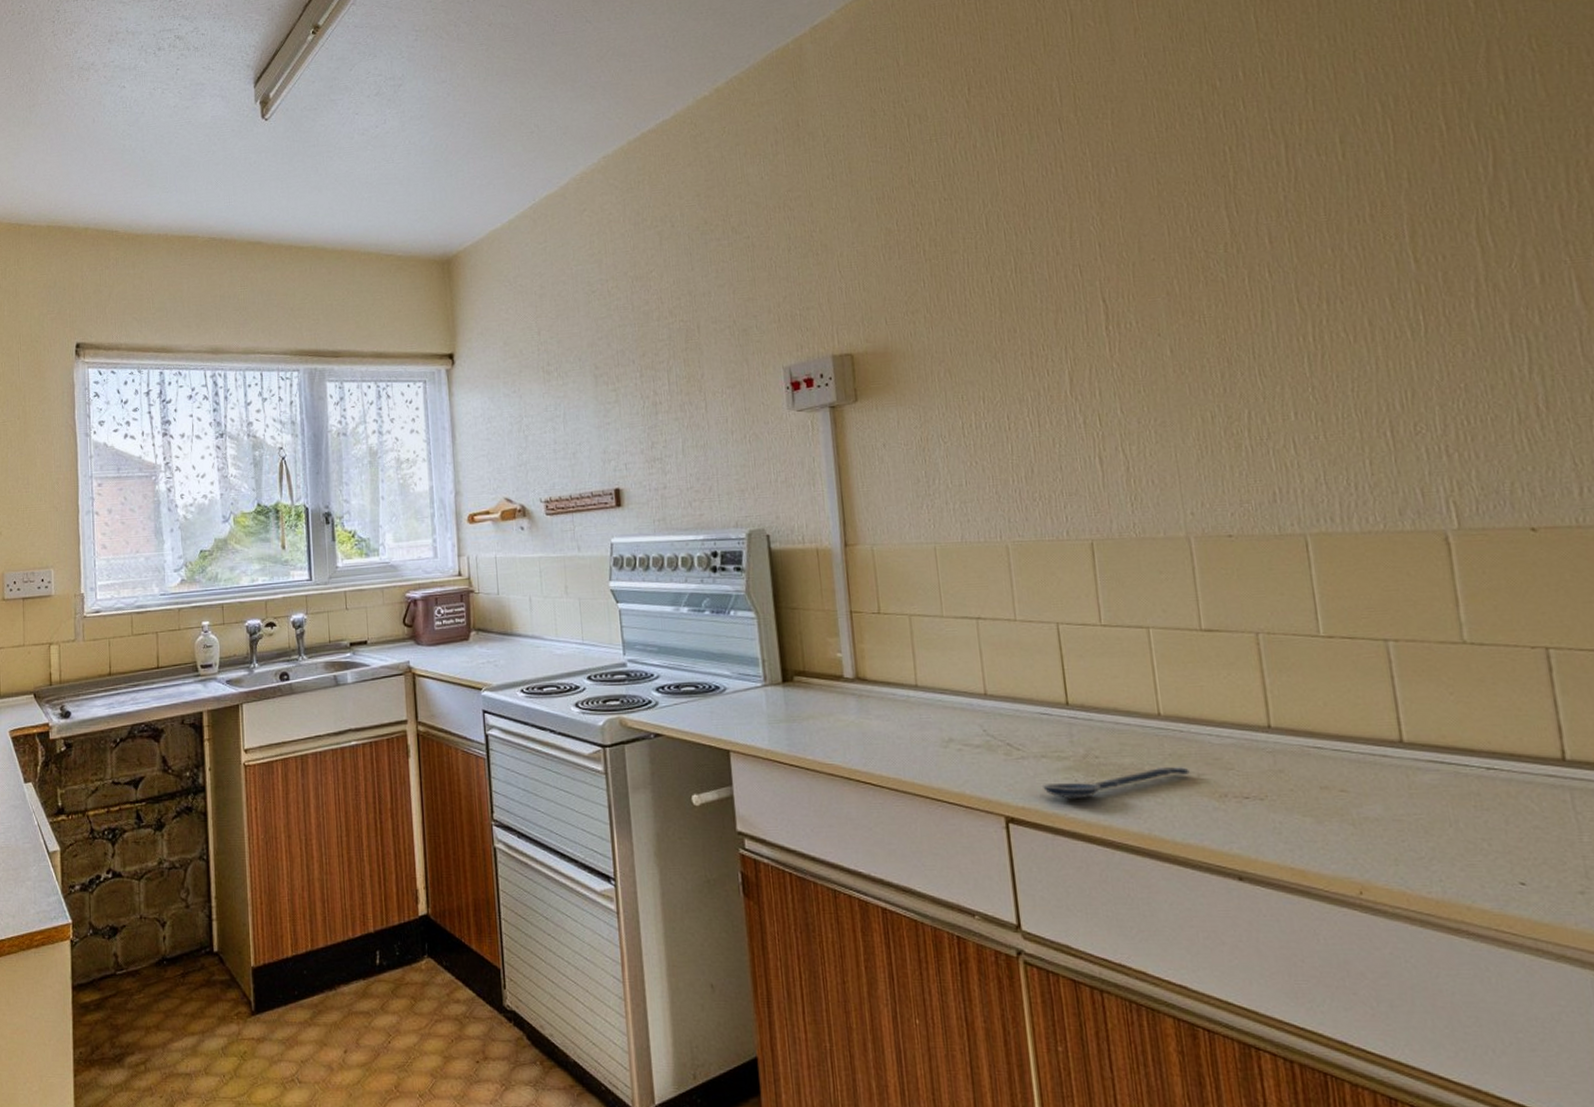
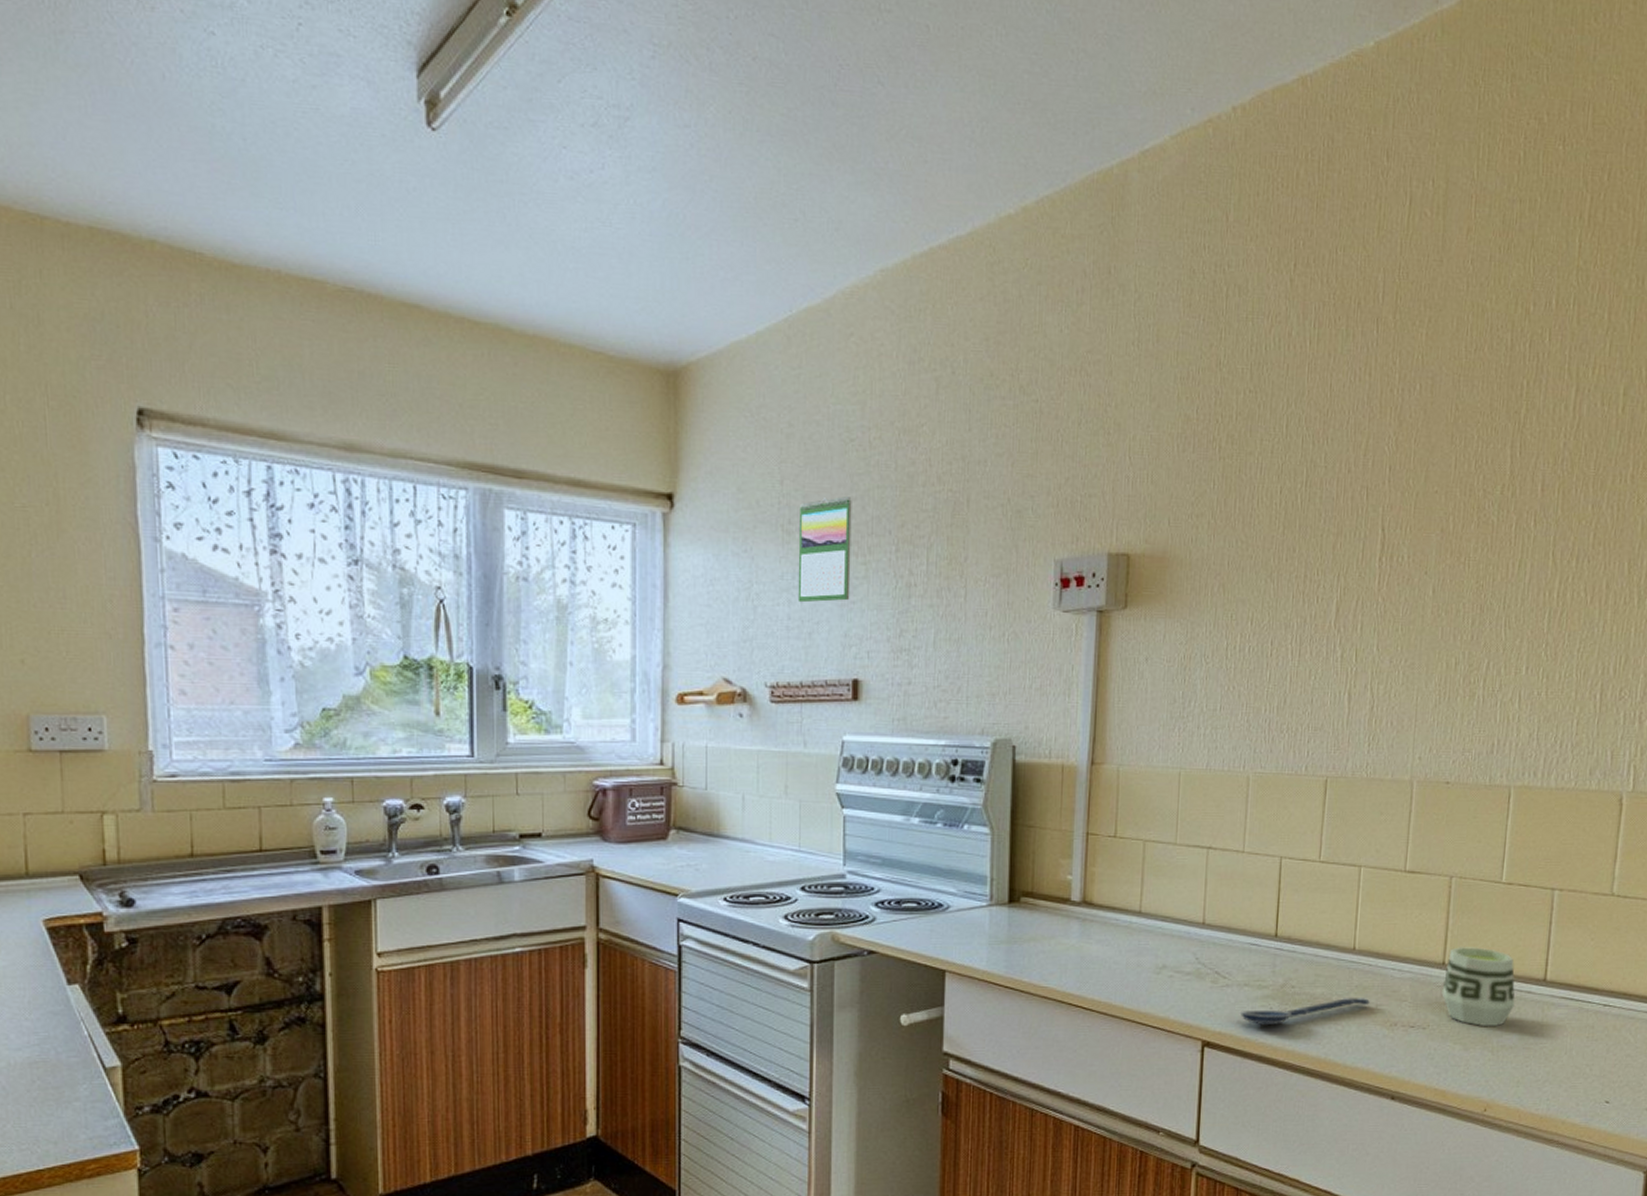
calendar: none [556,337,605,429] -> present [797,497,852,603]
cup: none [1273,706,1370,797] -> present [1442,946,1515,1027]

